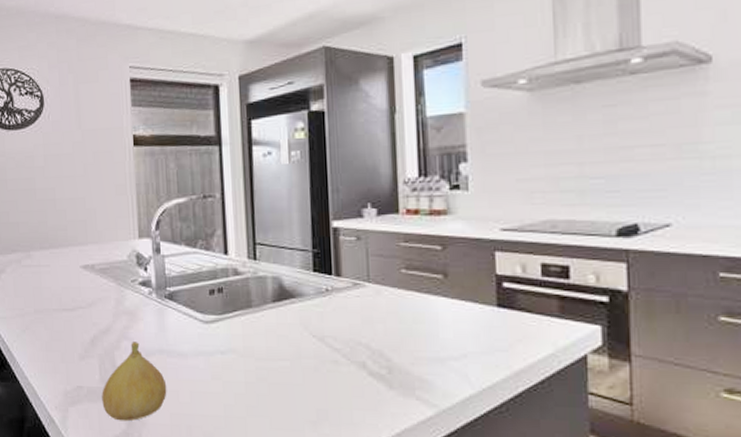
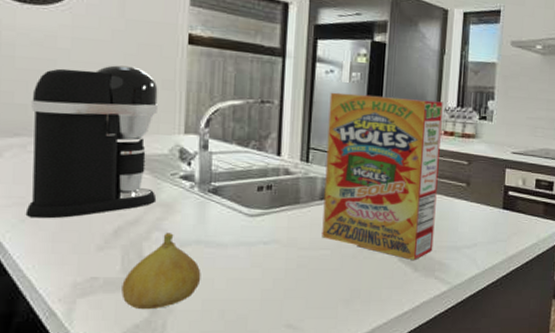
coffee maker: none [21,176,122,329] -> present [25,65,159,219]
cereal box: none [270,172,409,376] -> present [322,92,443,261]

